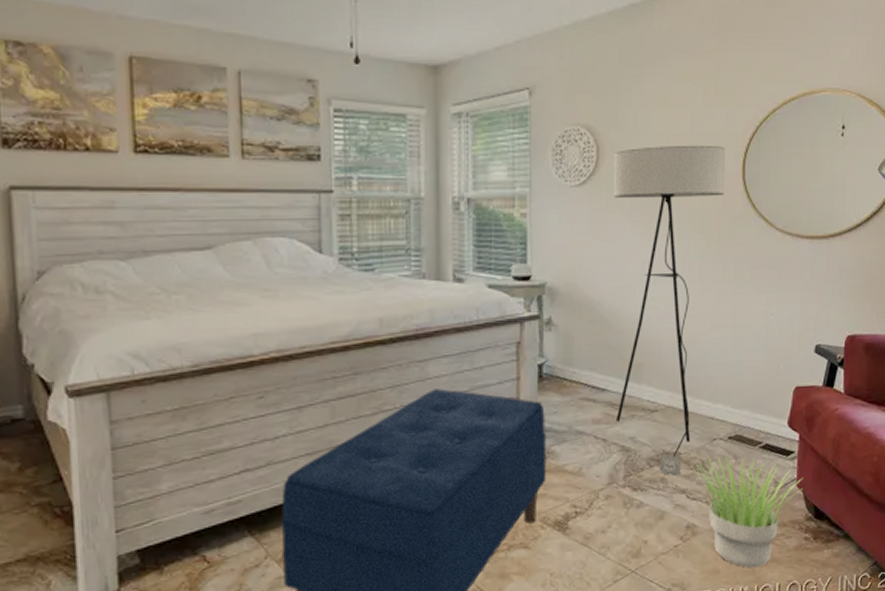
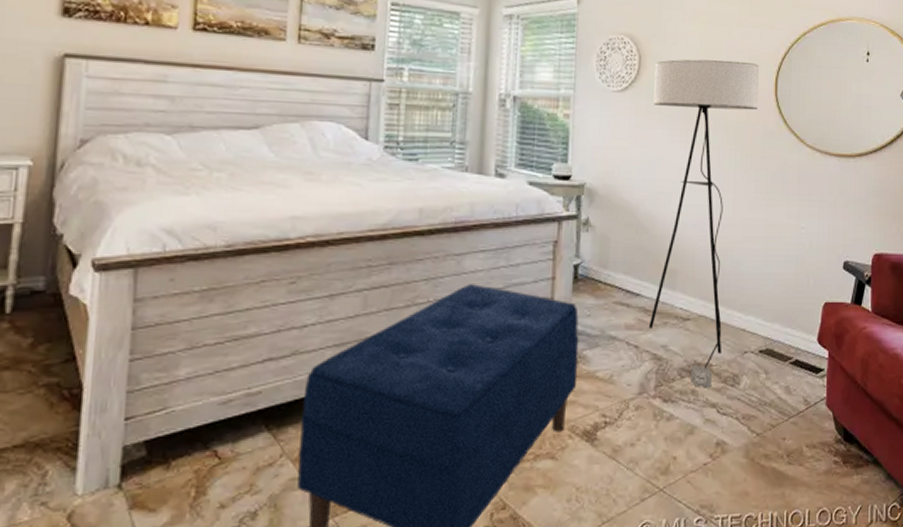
potted plant: present [691,453,803,568] -> none [721,367,832,492]

